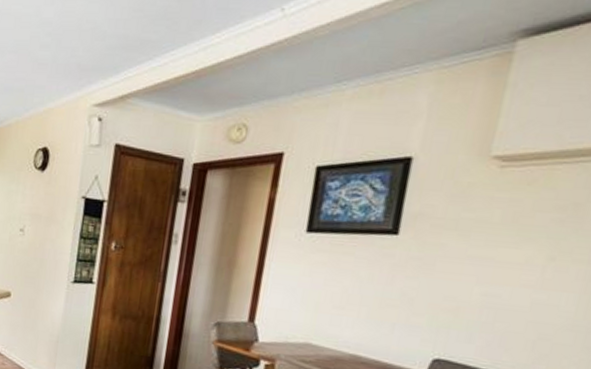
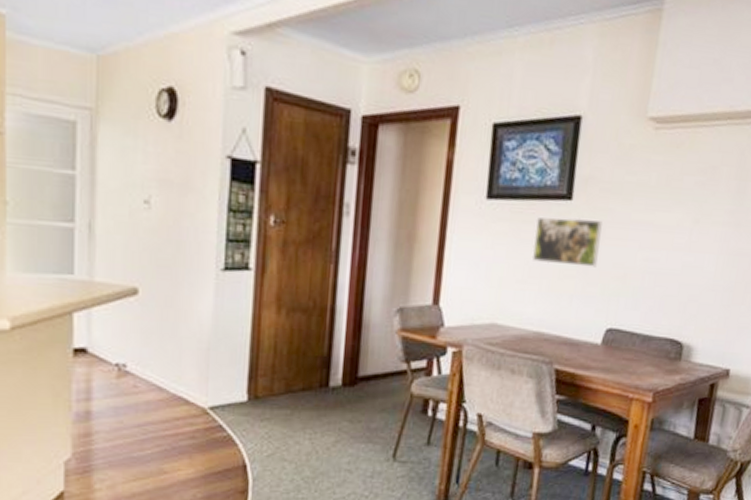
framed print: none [351,250,432,299] -> present [531,217,602,267]

